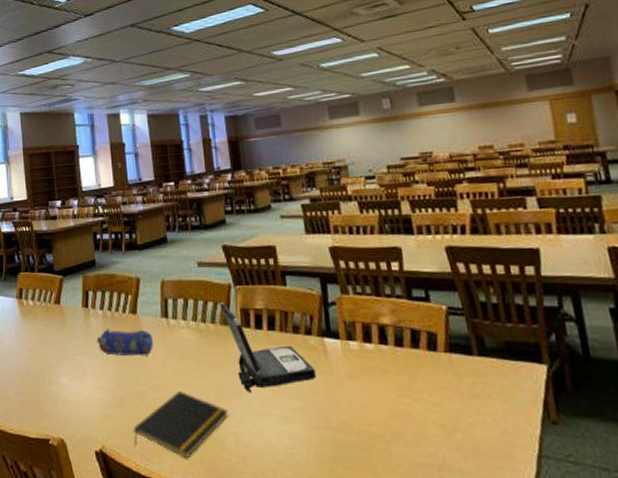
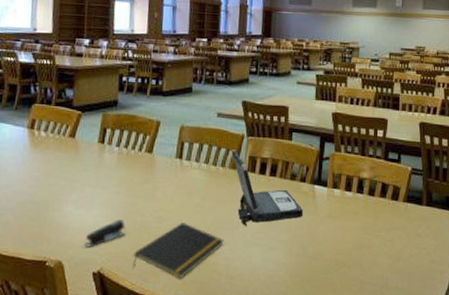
stapler: none [83,390,121,423] -> present [84,219,126,247]
pencil case: present [96,329,153,357] -> none [108,164,165,191]

